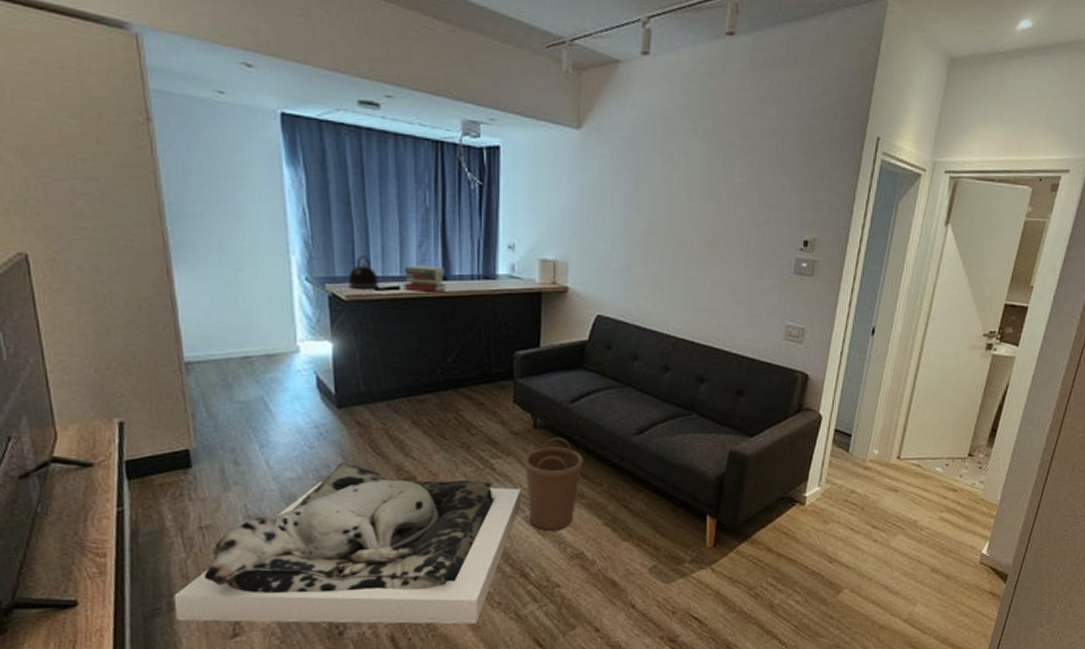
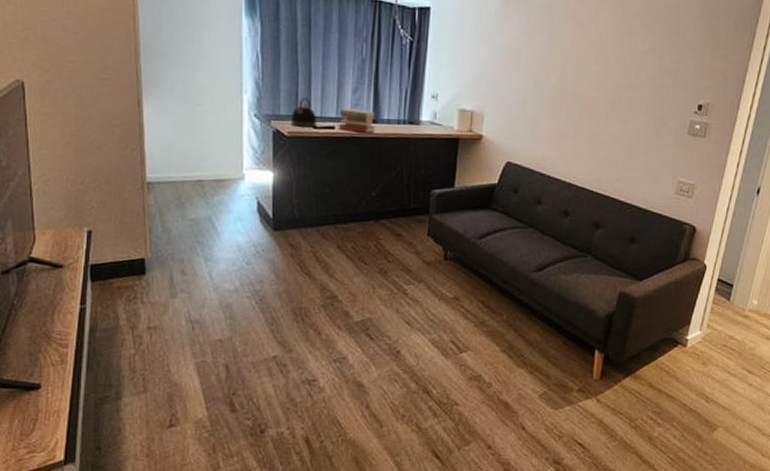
dog bed: present [173,462,522,624] -> none [121,278,430,433]
basket: present [525,438,583,531] -> none [434,269,487,354]

